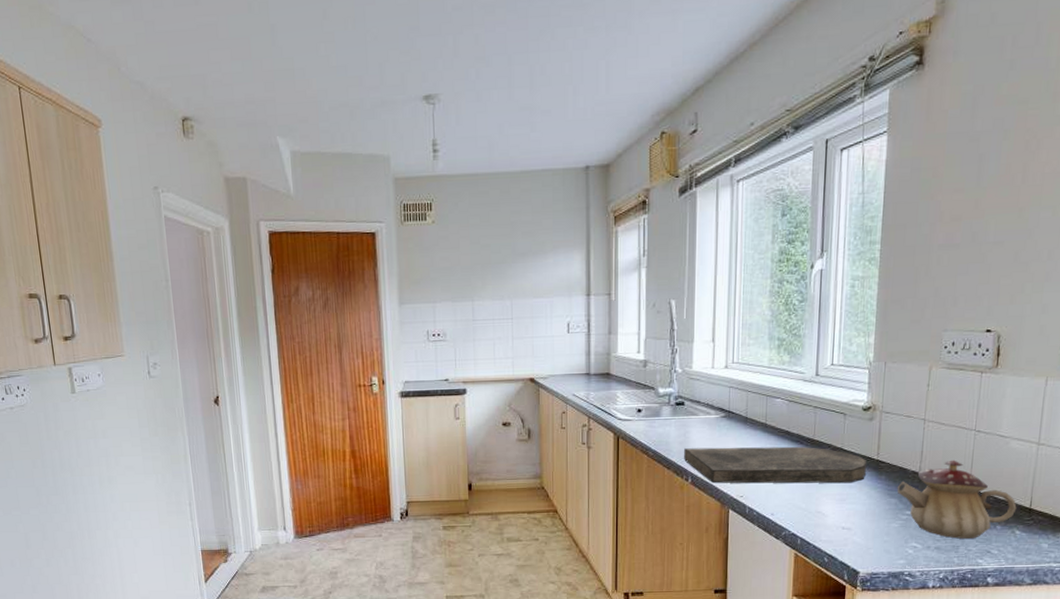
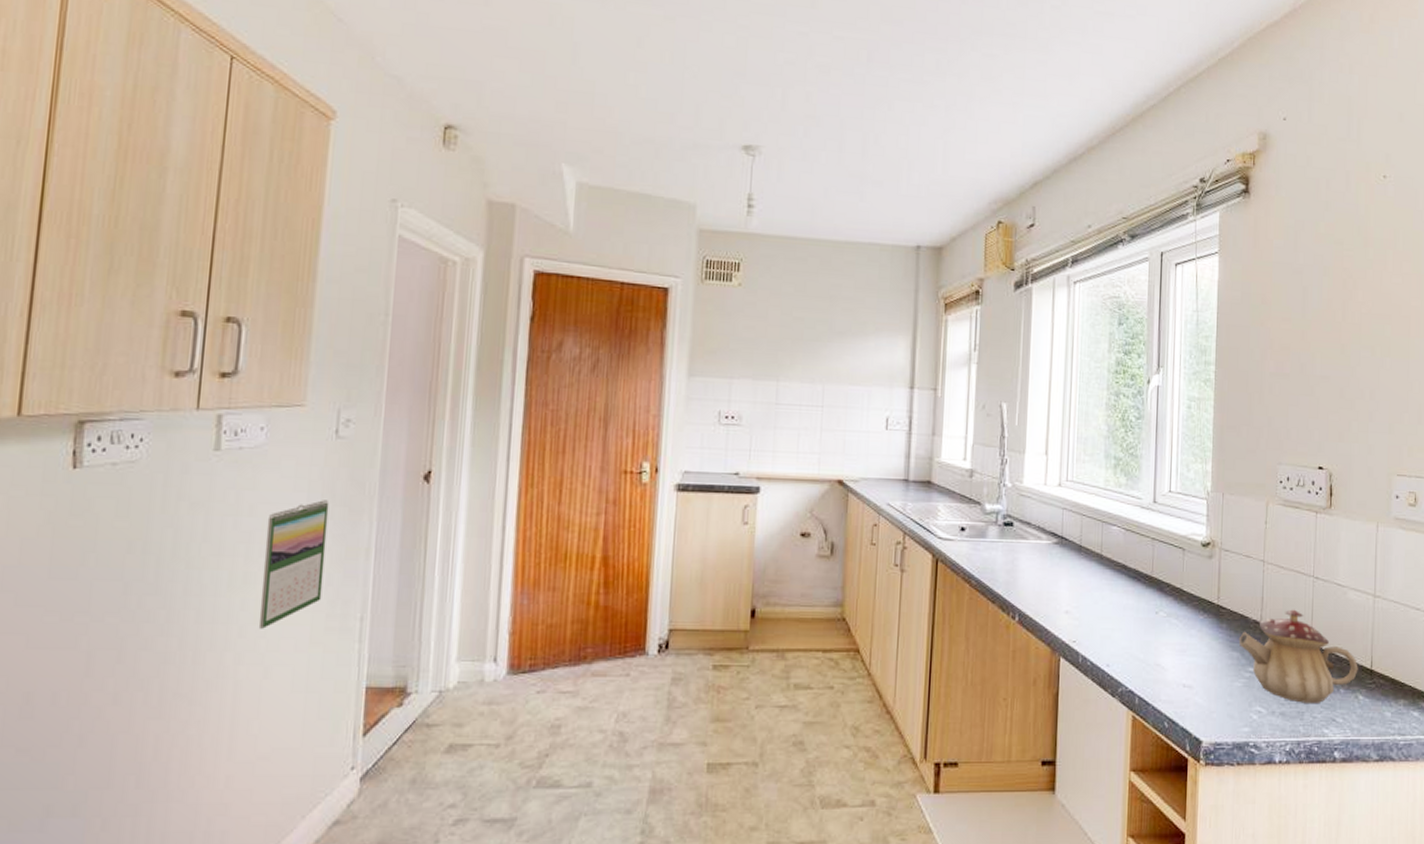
calendar: none [115,423,161,514] -> present [258,500,330,629]
cutting board: present [684,446,866,484] -> none [1011,579,1207,631]

